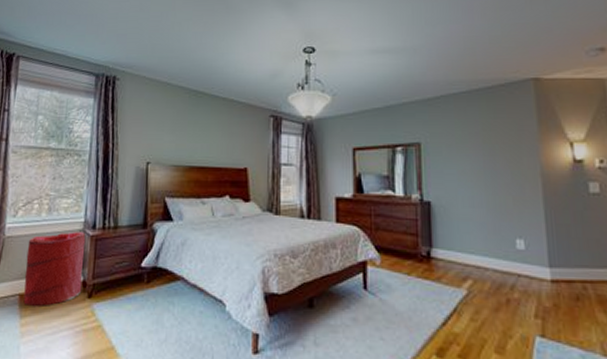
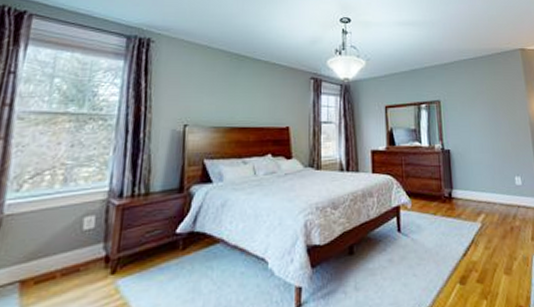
laundry hamper: present [23,232,86,308] -> none [25,202,111,294]

